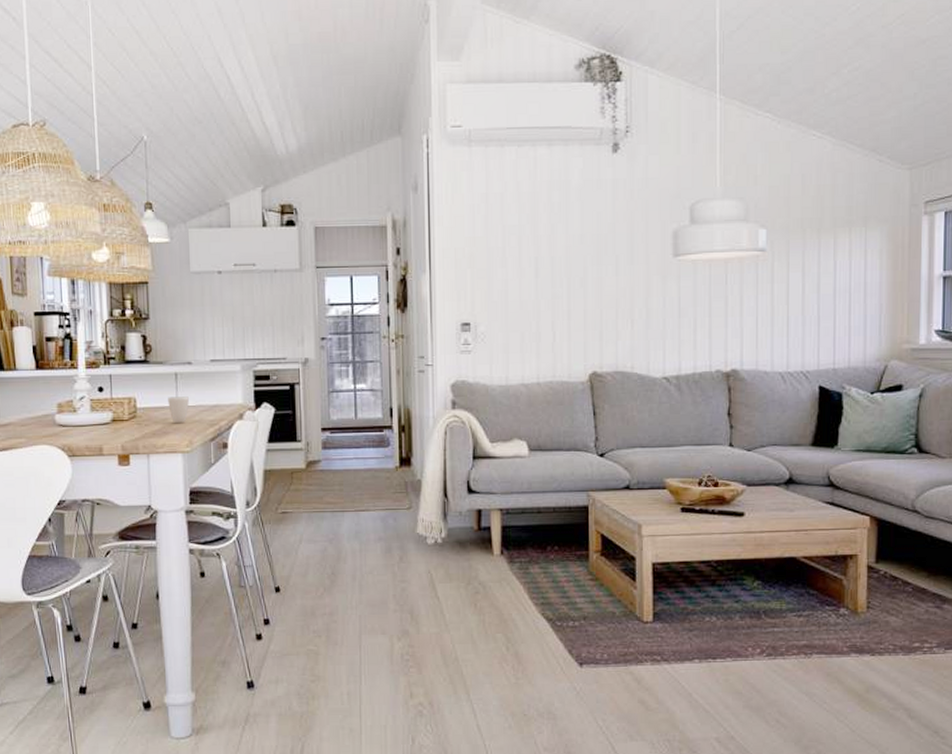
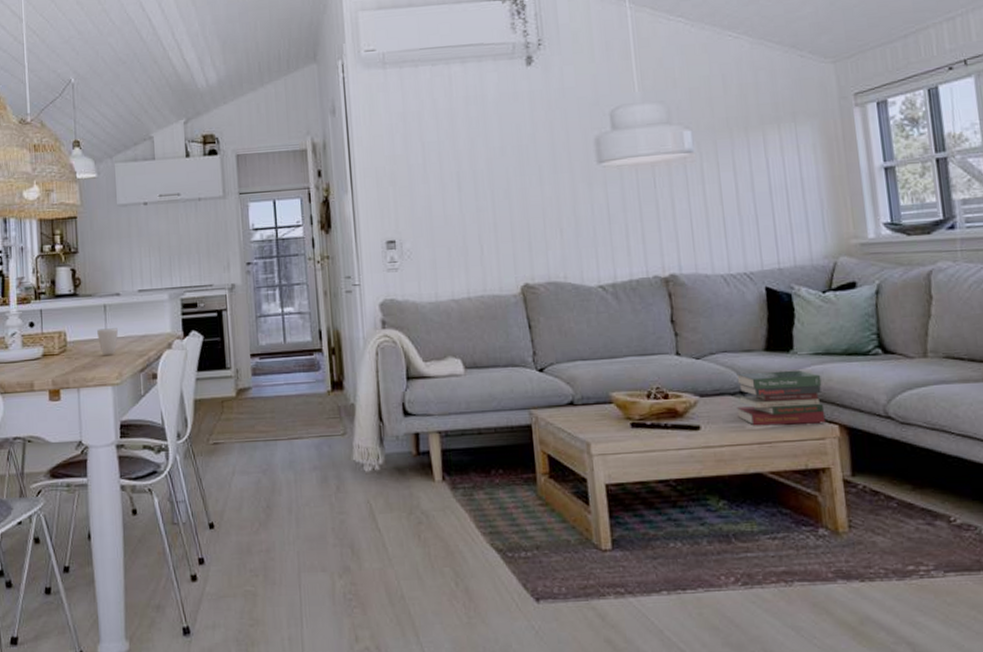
books: none [780,464,860,515] -> present [736,370,826,426]

